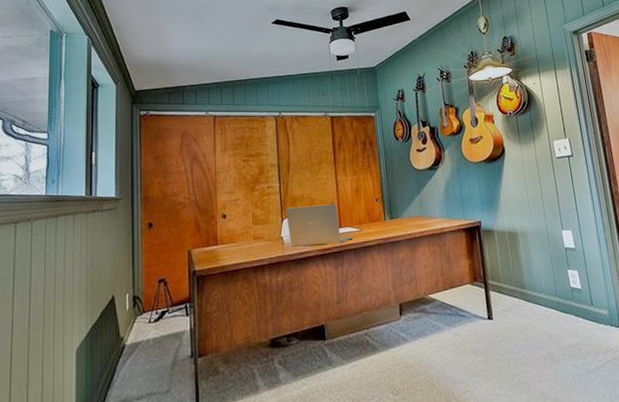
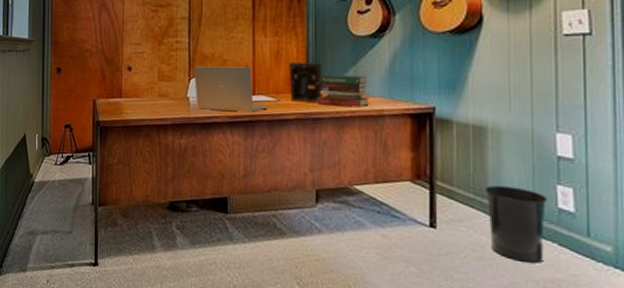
picture frame: none [367,194,397,230] -> present [288,61,323,103]
books: none [392,201,433,230] -> present [317,75,369,107]
waste bin: none [522,276,567,335] -> present [485,185,548,263]

